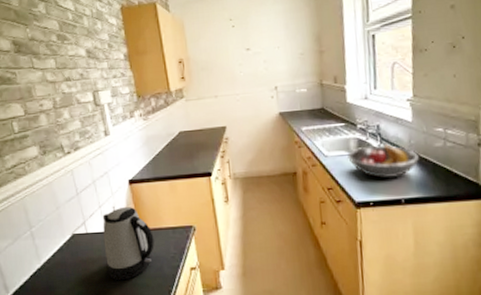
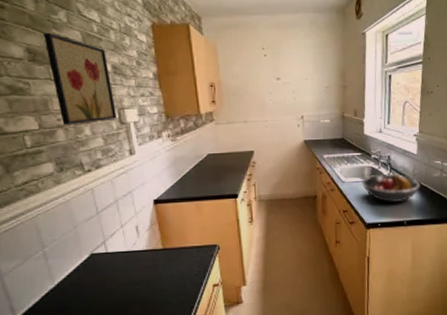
wall art: none [26,24,93,111] -> present [43,32,118,126]
kettle: present [102,207,154,280] -> none [124,226,178,298]

